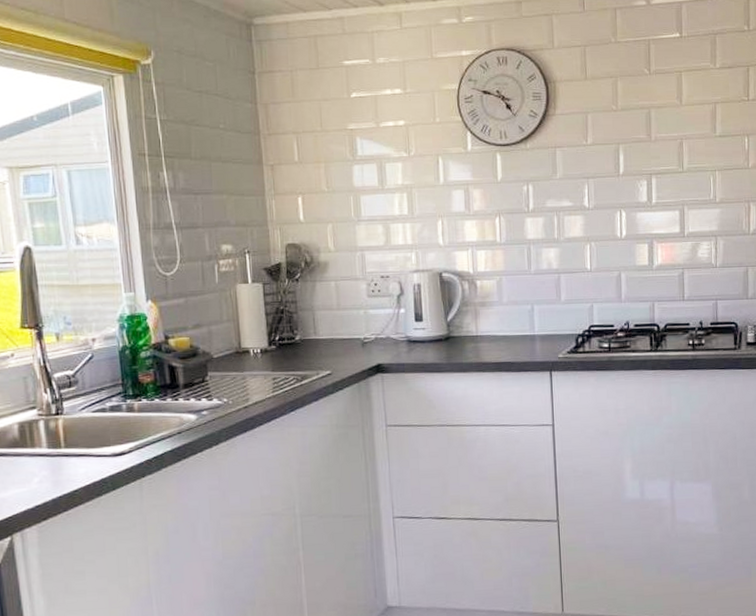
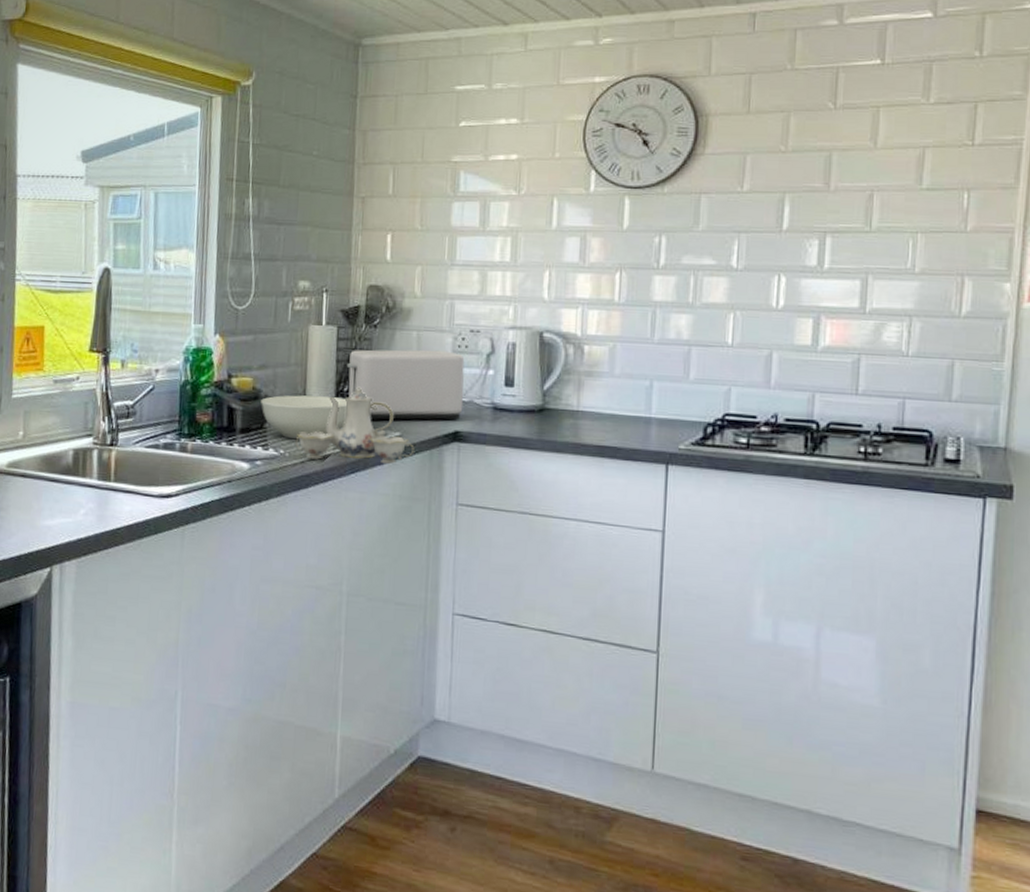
bowl: none [200,346,281,387] -> present [261,395,348,438]
tea set: none [236,335,345,404] -> present [295,386,415,464]
toaster: none [275,296,382,364] -> present [346,349,465,421]

